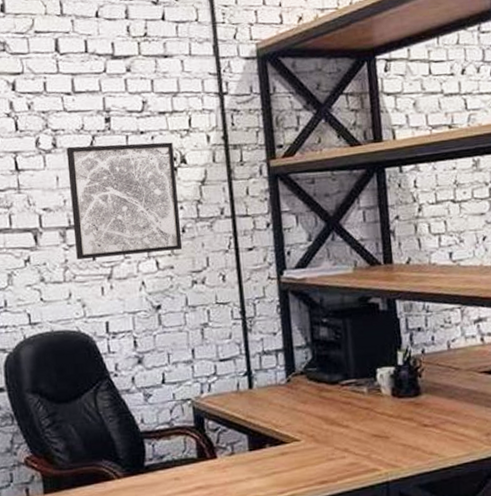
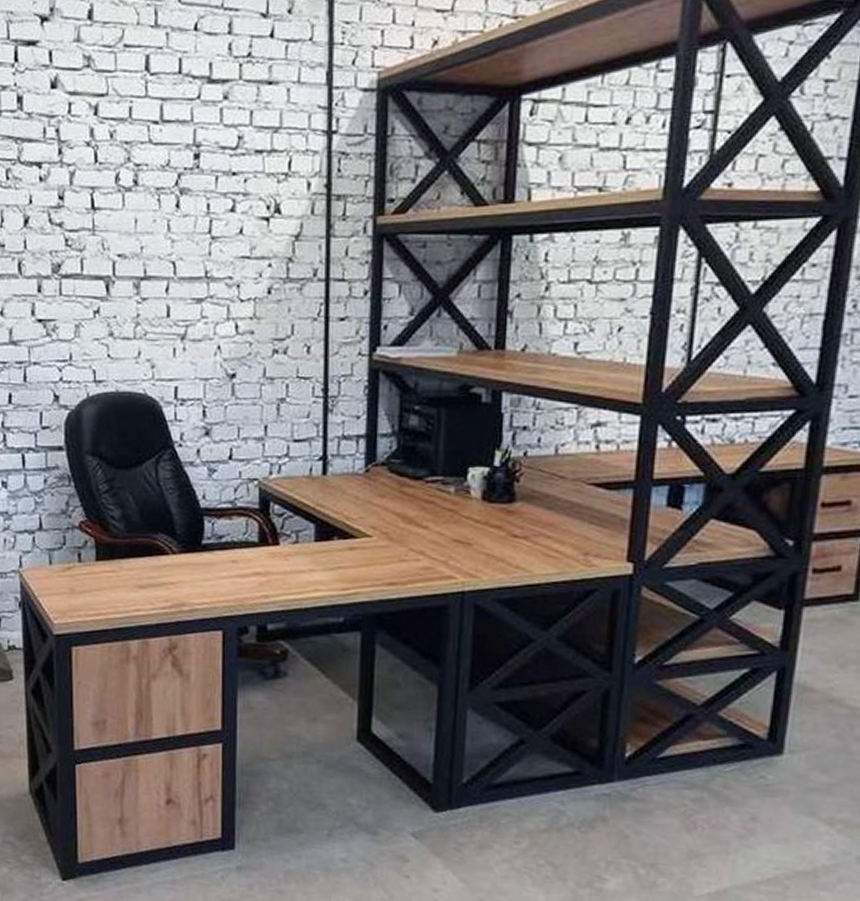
wall art: present [66,142,183,260] -> none [148,185,268,315]

